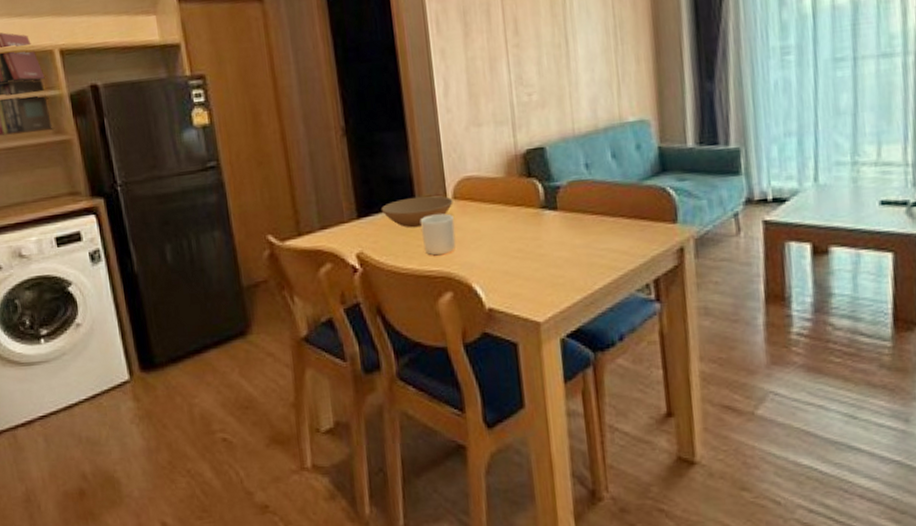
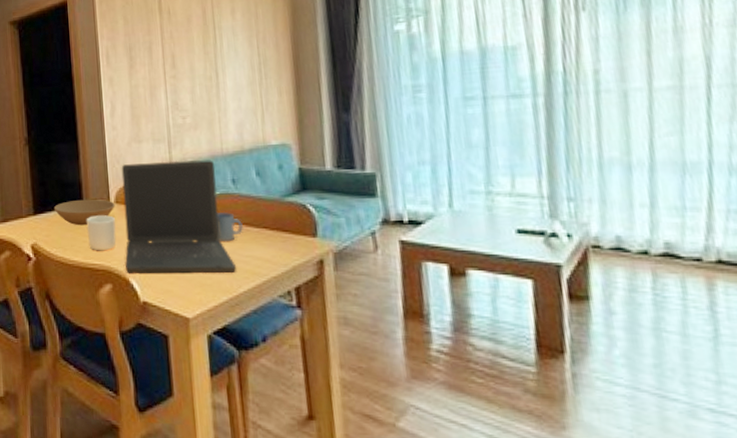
laptop: none [458,142,591,278] -> present [121,160,236,274]
mug: none [569,201,599,236] -> present [217,211,244,242]

